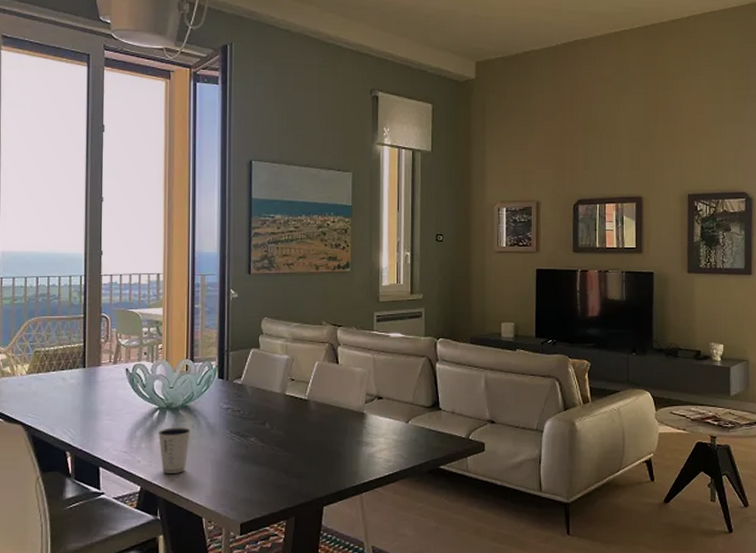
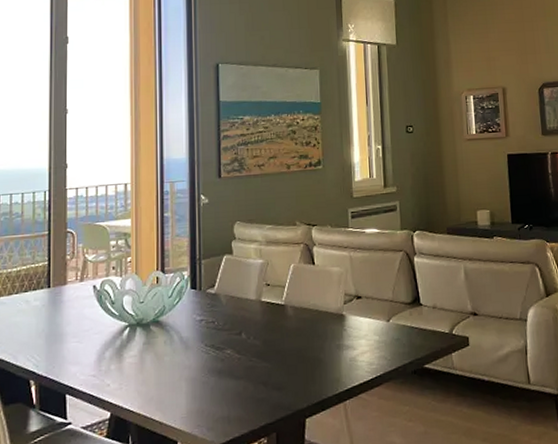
dixie cup: present [157,427,192,473] -> none [128,344,164,396]

